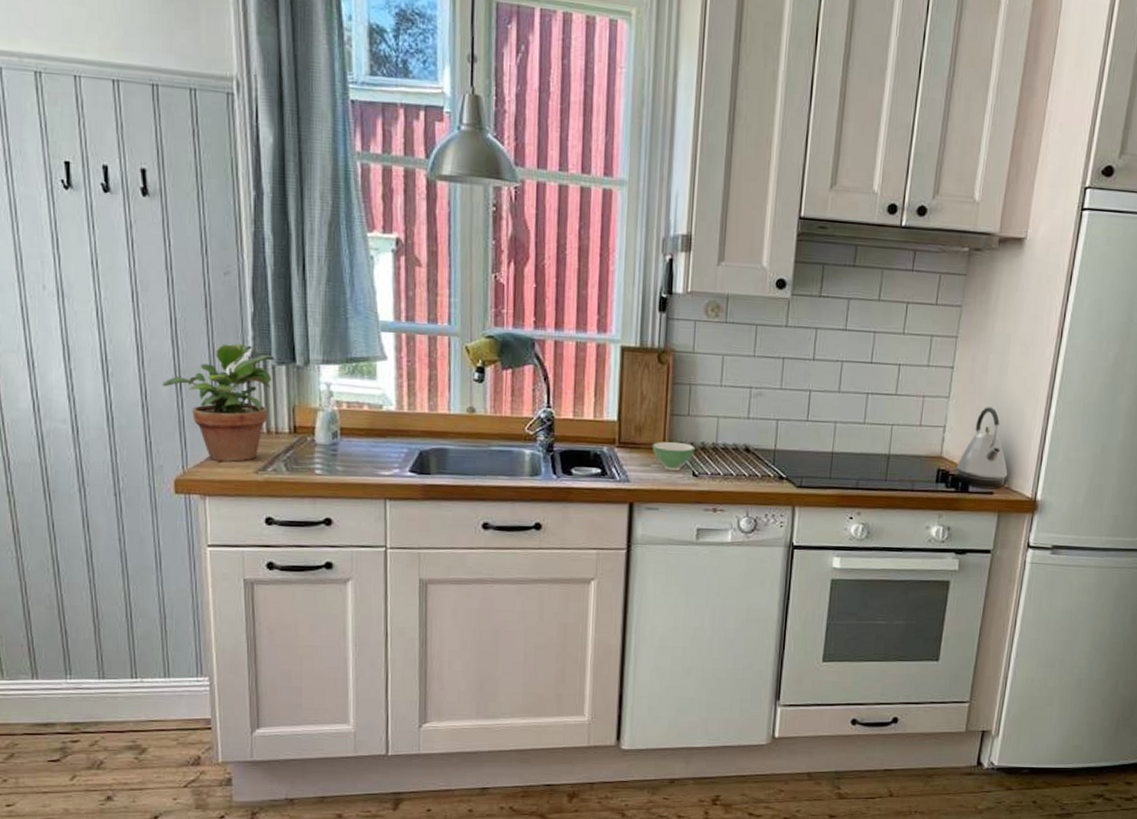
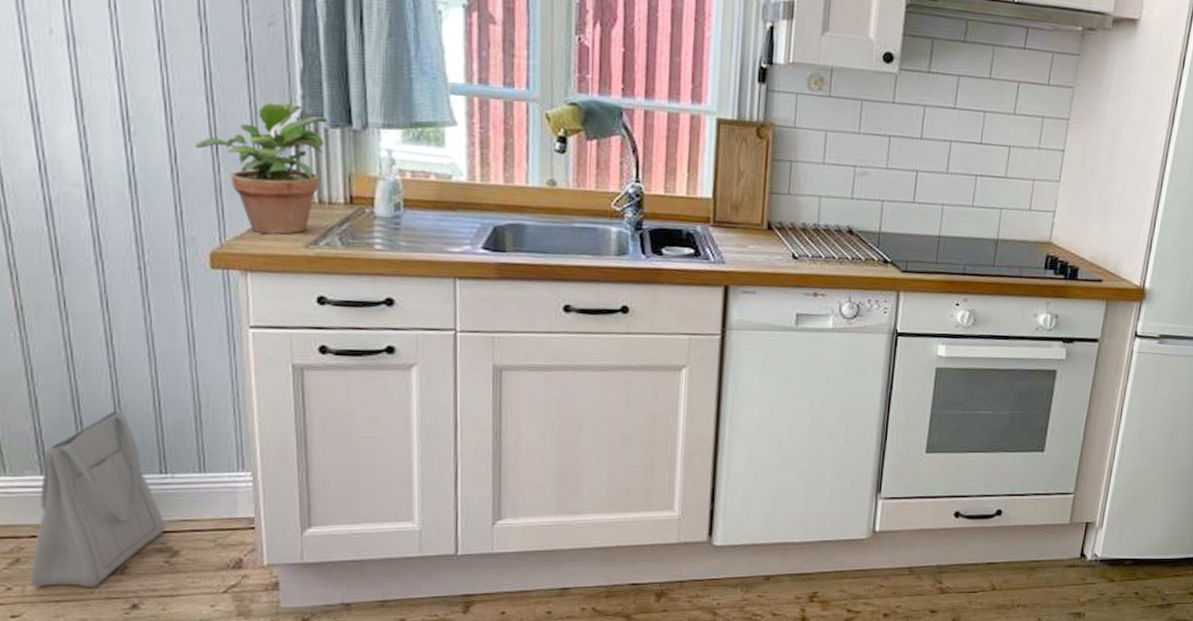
shopping bag: none [21,622,136,780] -> present [29,411,166,588]
bowl: present [651,441,696,471] -> none [749,220,796,253]
kettle: present [955,407,1008,489] -> none [1064,192,1117,277]

